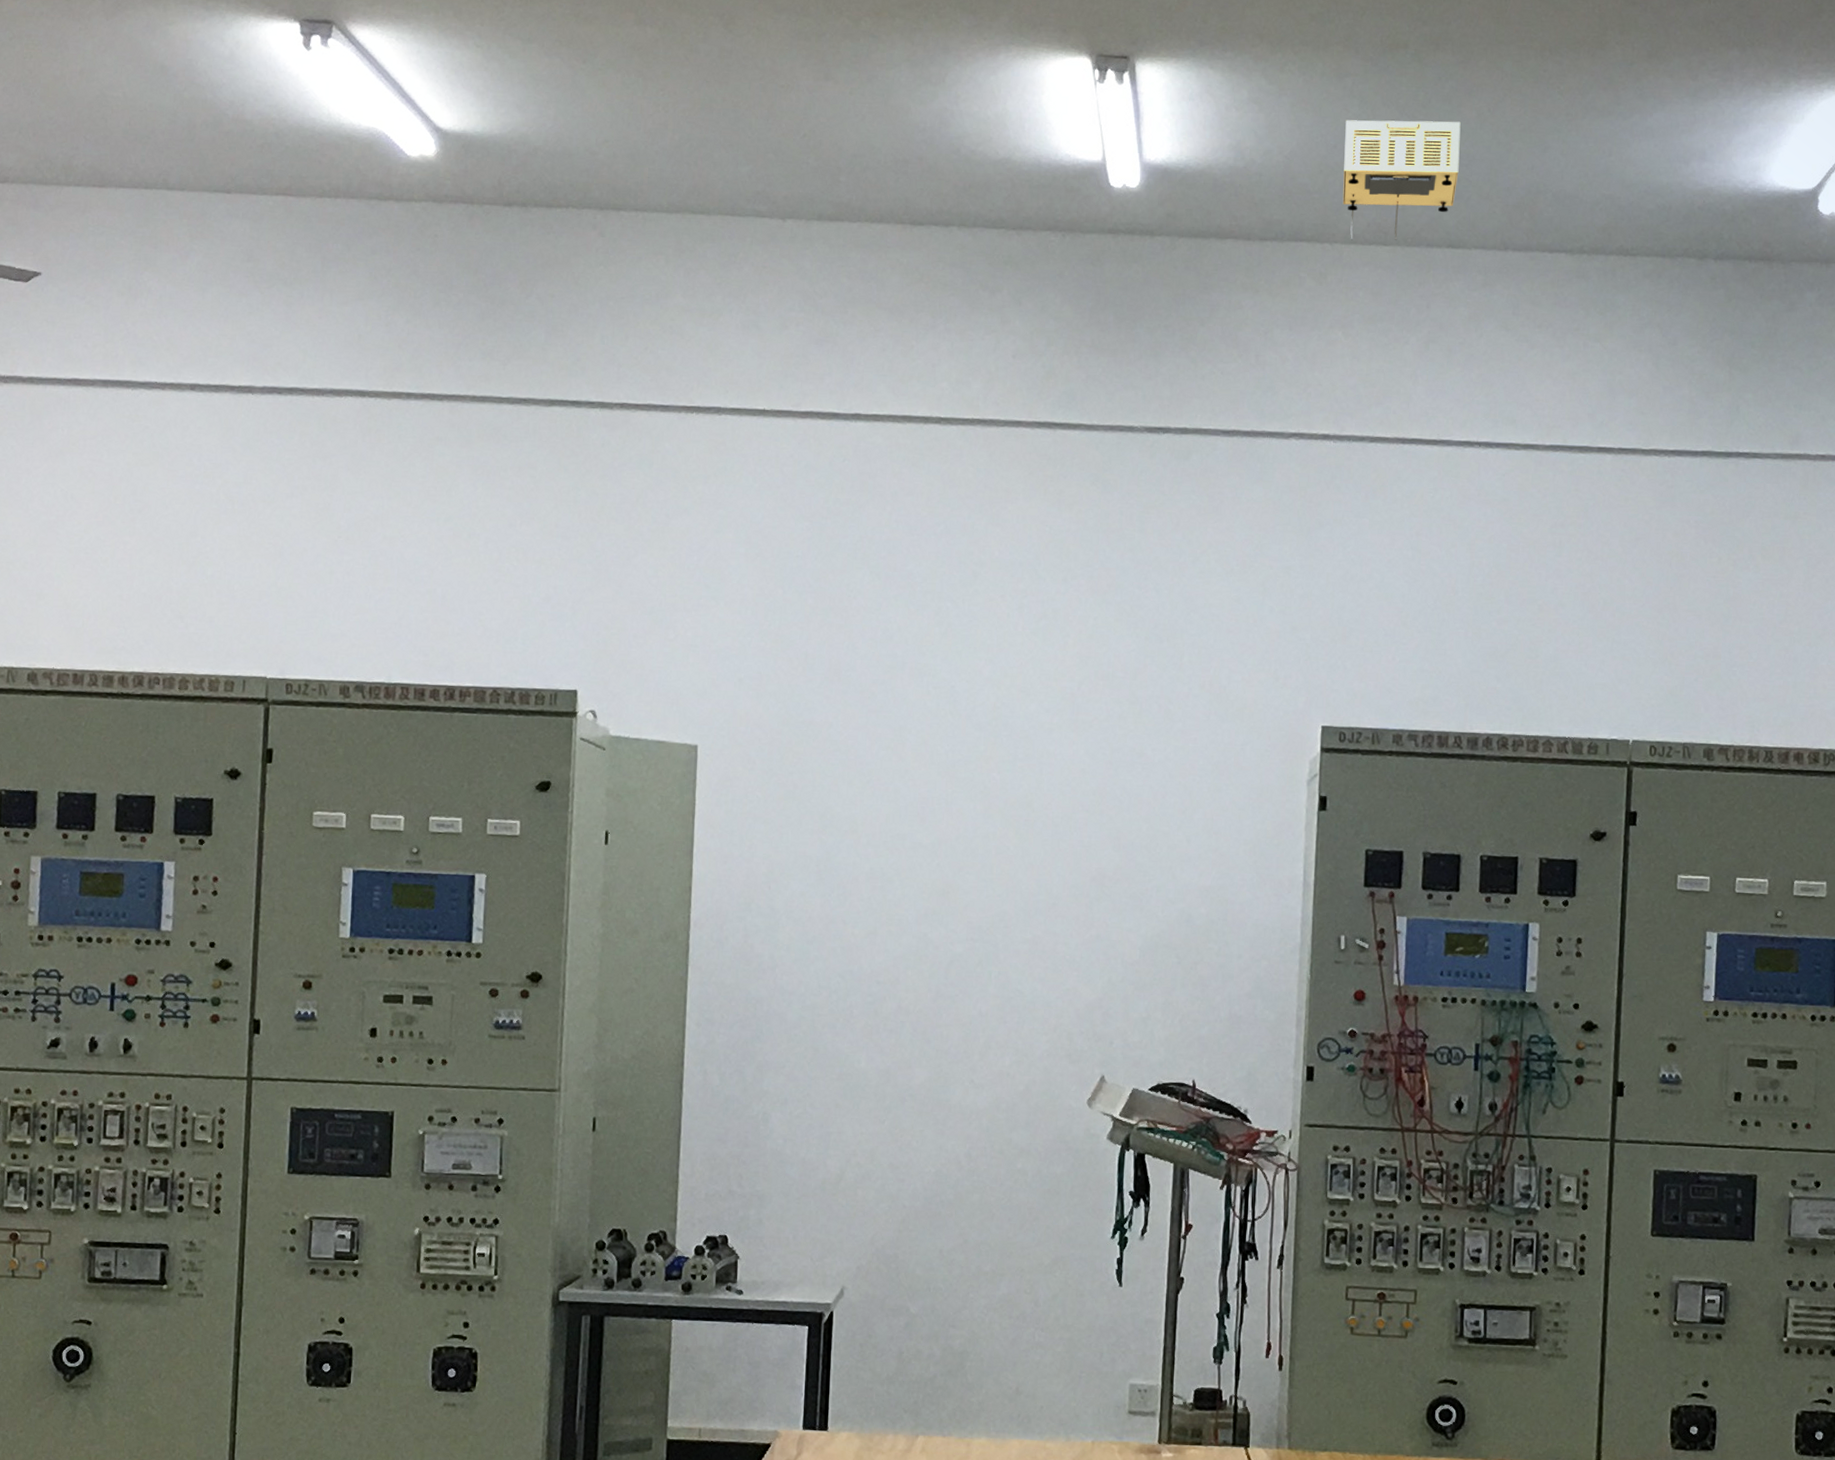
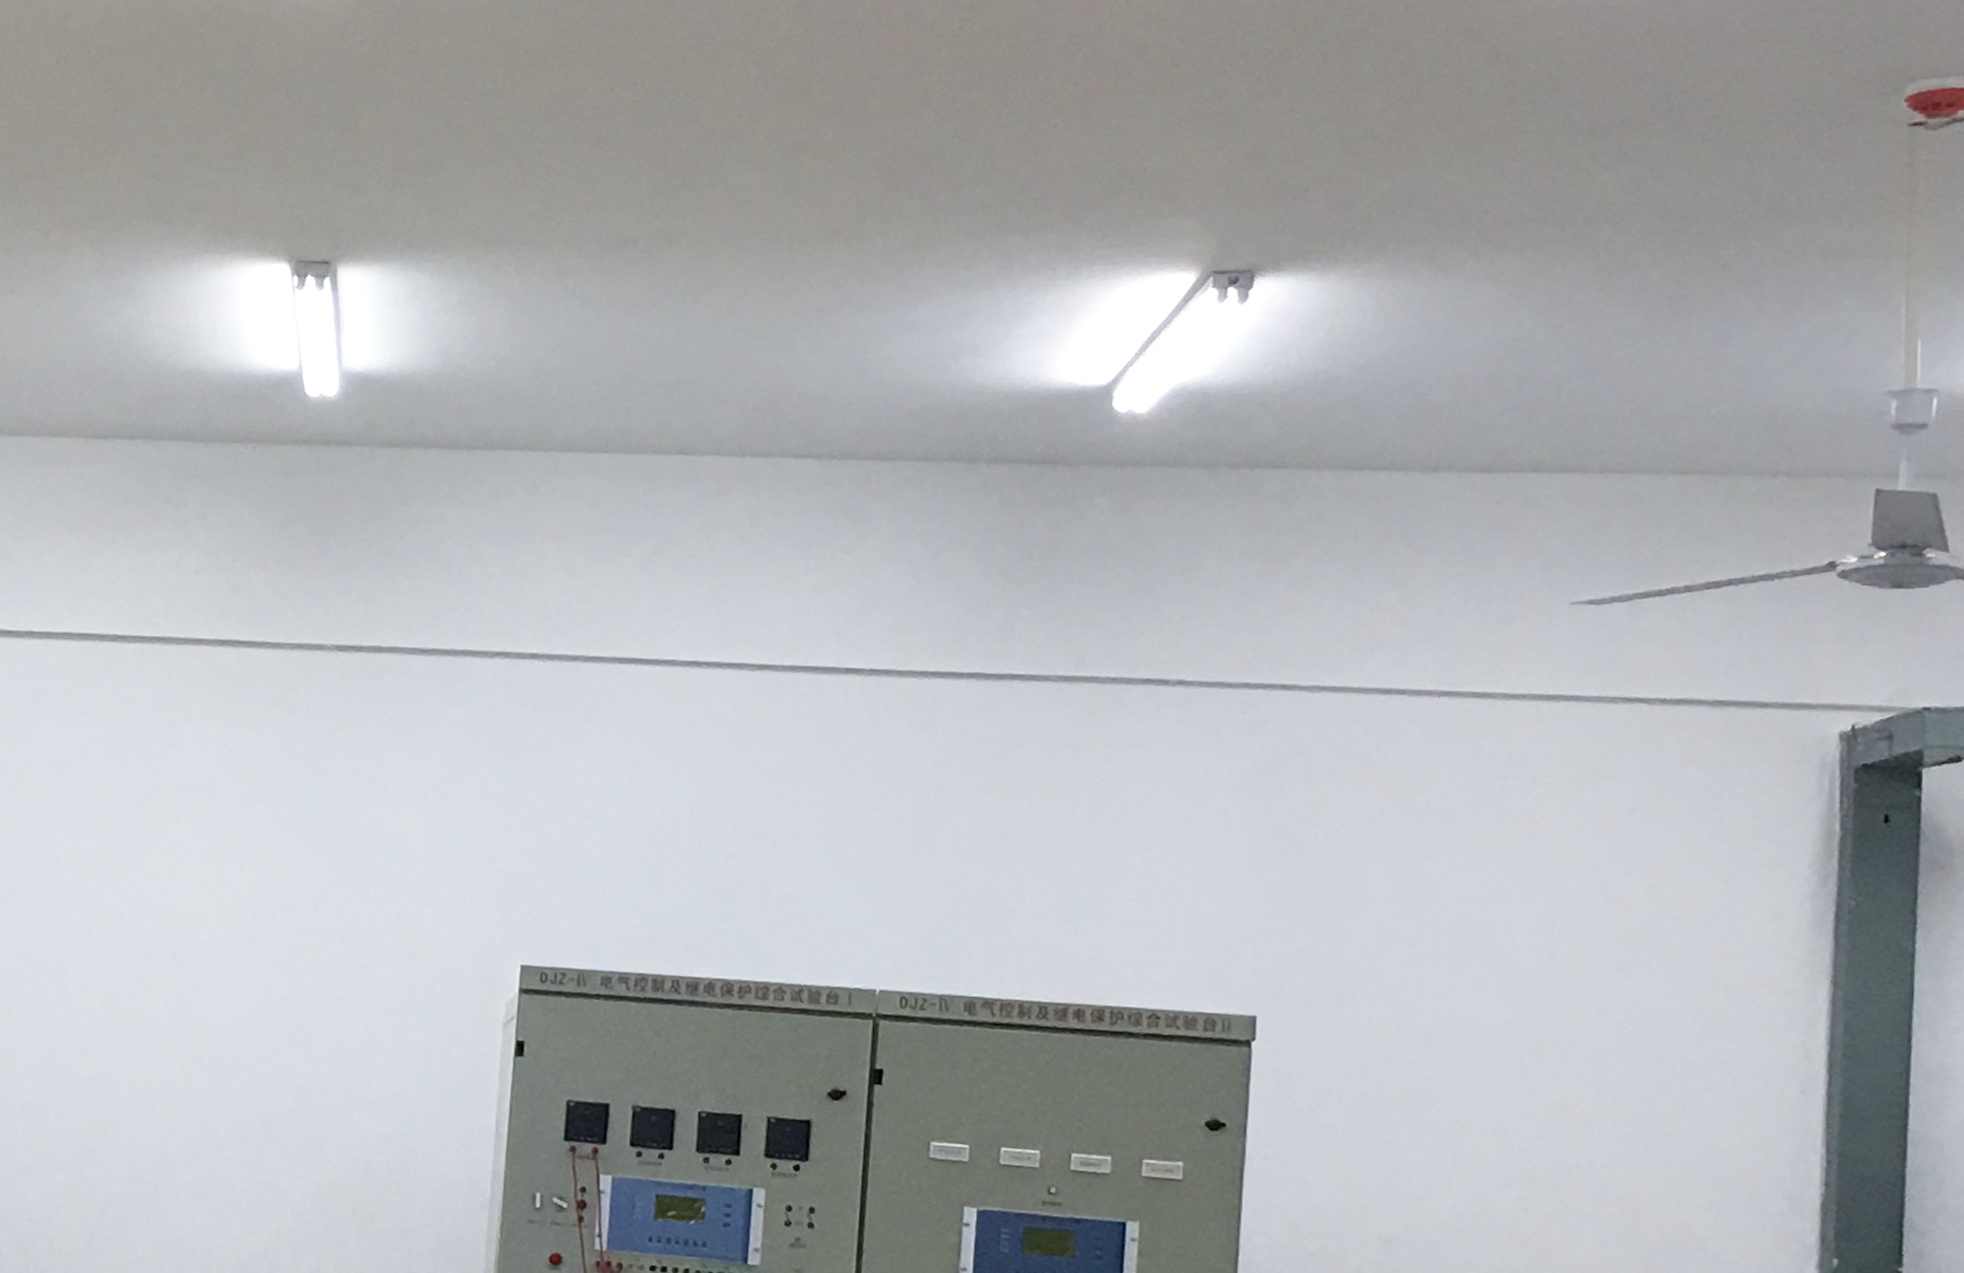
projector: present [1342,120,1461,240] -> none [560,320,695,448]

